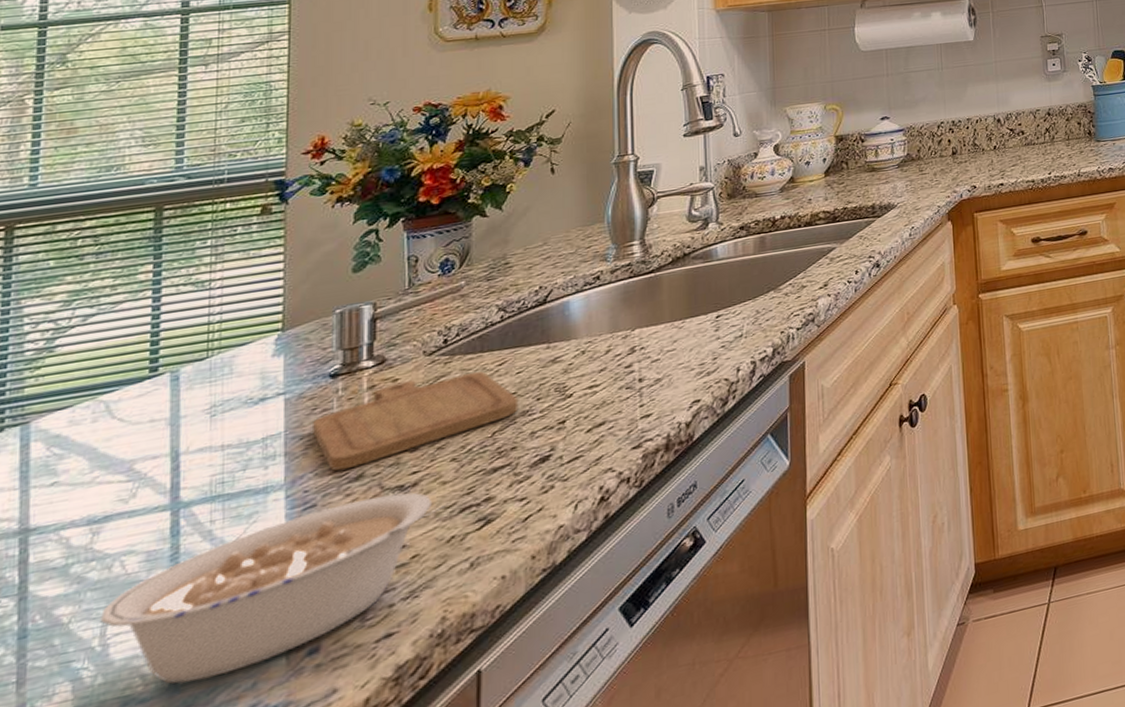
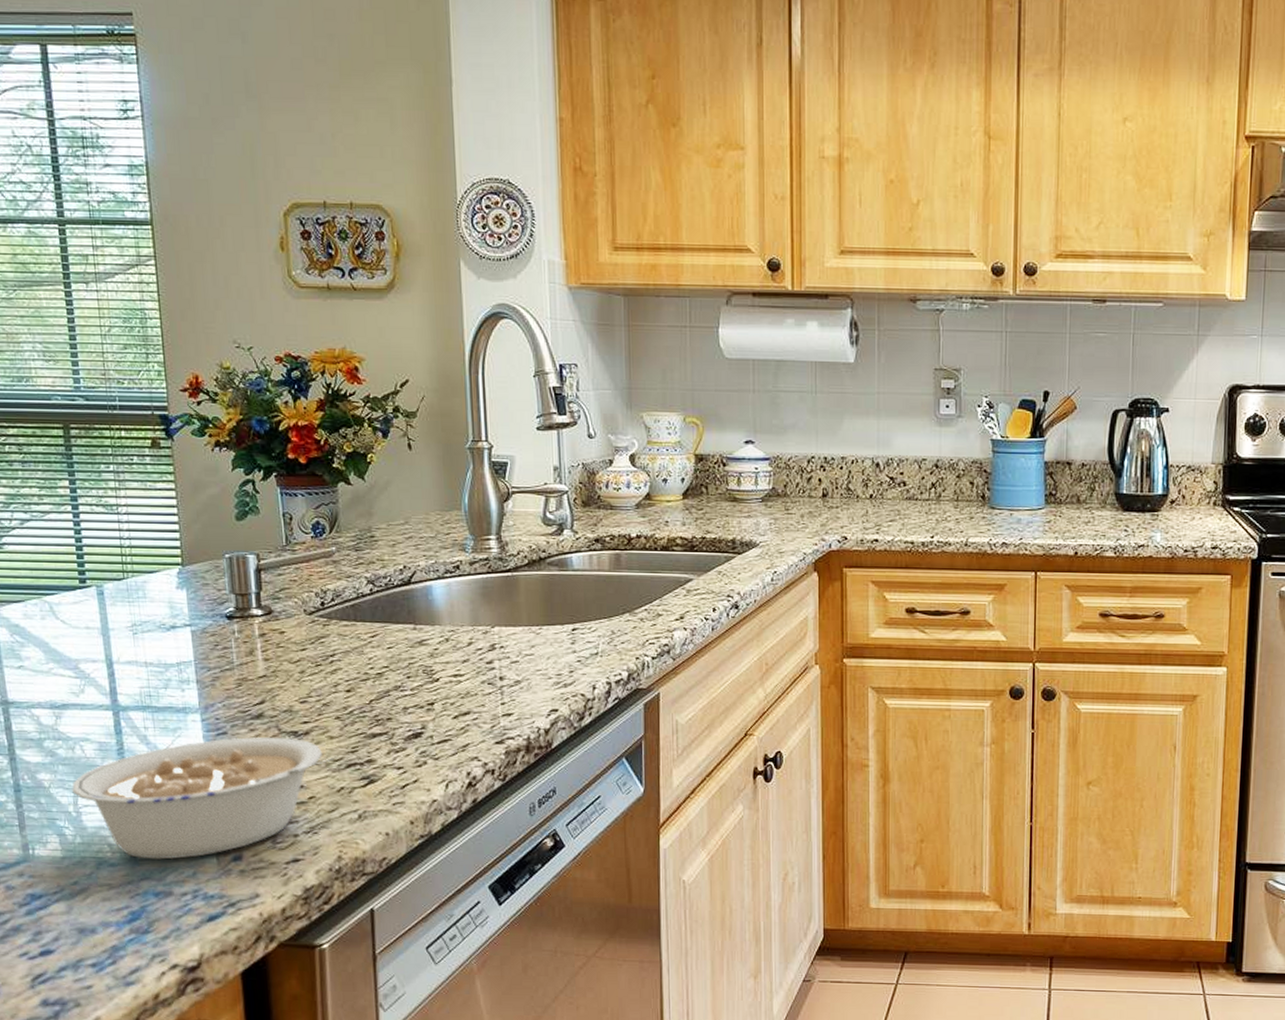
chopping board: present [313,371,519,471] -> none [217,635,392,706]

